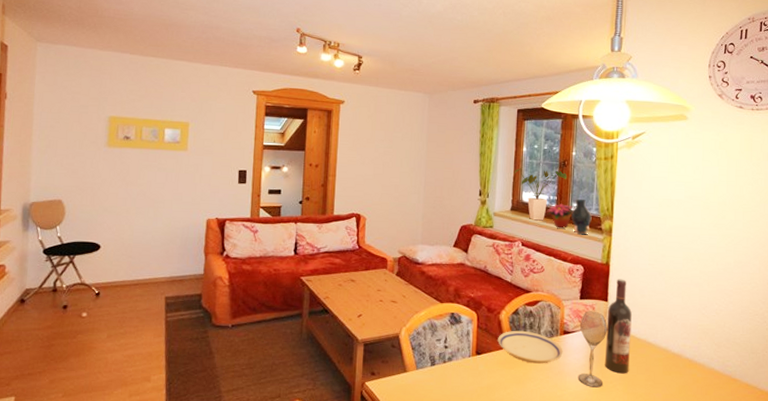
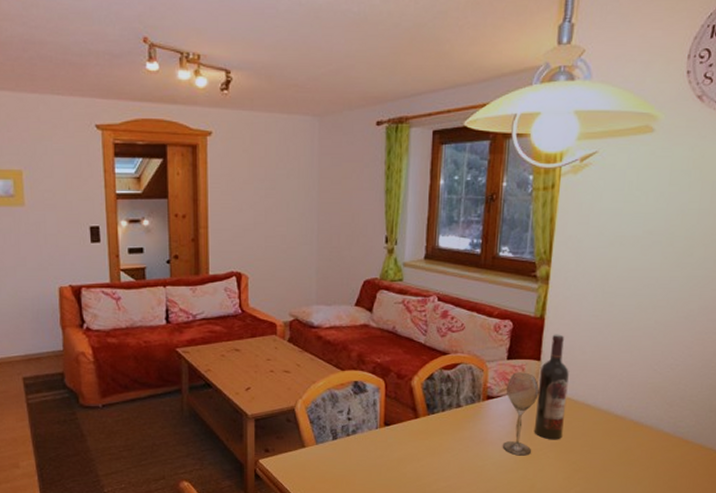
plate: present [498,330,563,364] -> none [409,397,486,433]
house plant: present [514,167,567,221] -> none [428,205,496,270]
flower arrangement: present [544,203,575,228] -> none [466,247,504,278]
vase: present [570,199,592,236] -> none [498,240,525,286]

